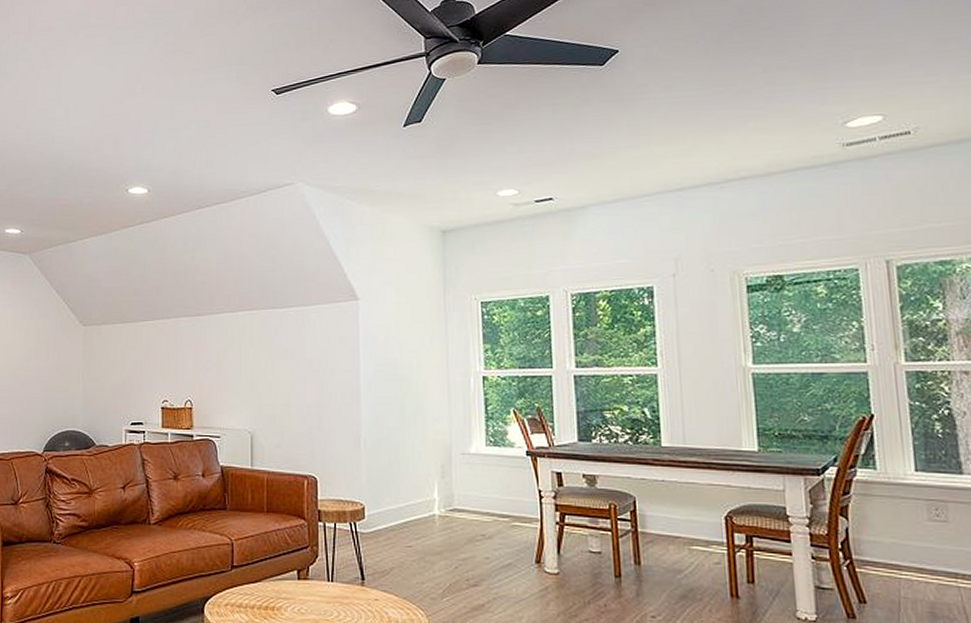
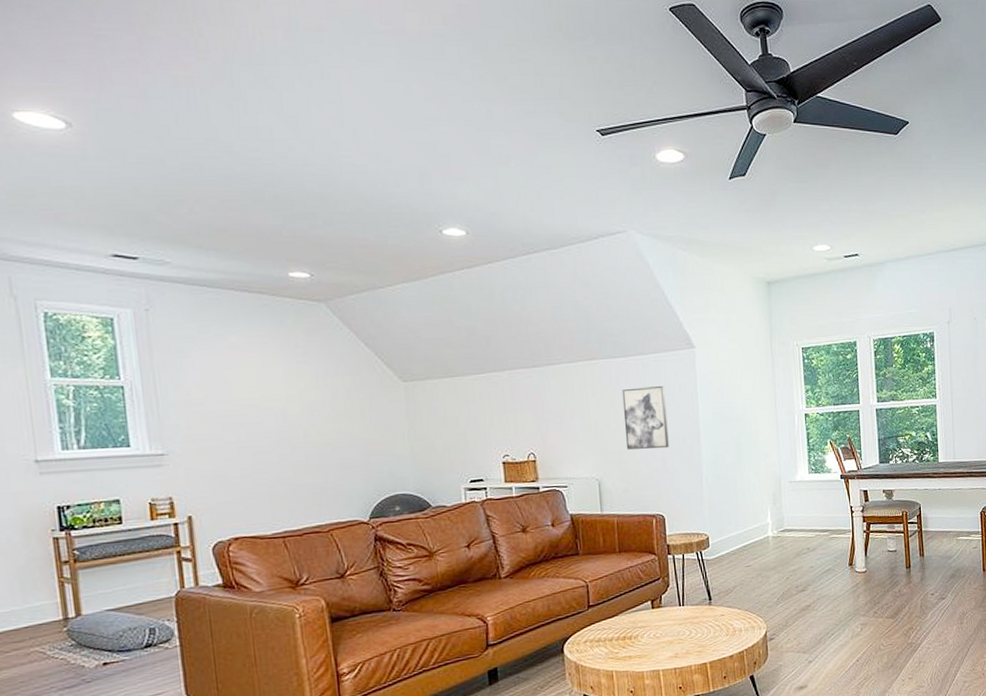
wall art: none [280,339,326,405] -> present [621,386,669,450]

